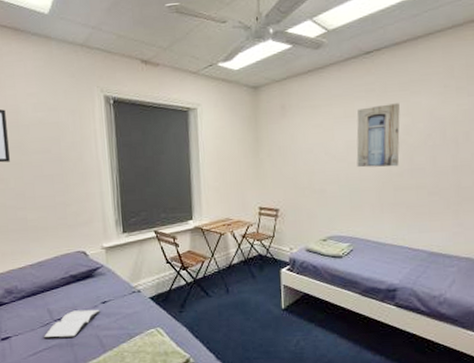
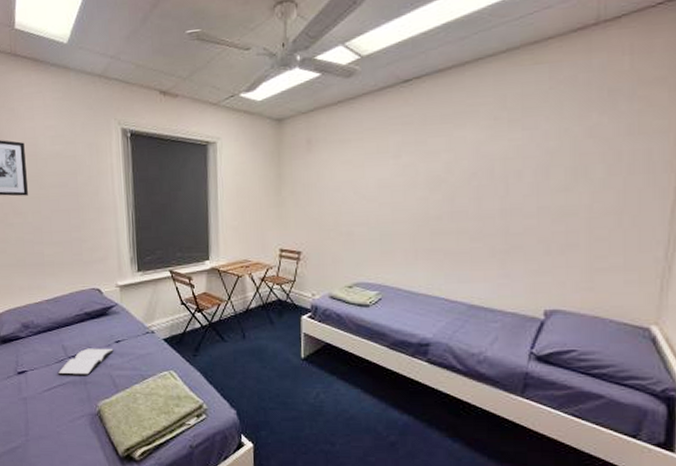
wall art: present [356,103,400,168] -> none [389,137,441,209]

